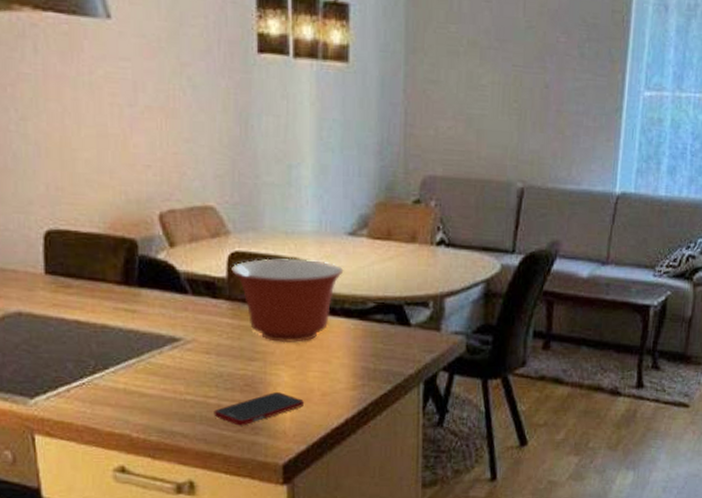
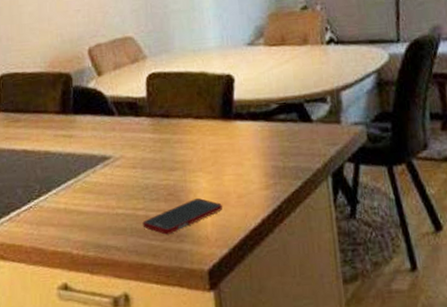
mixing bowl: present [231,258,344,343] -> none [150,71,247,151]

